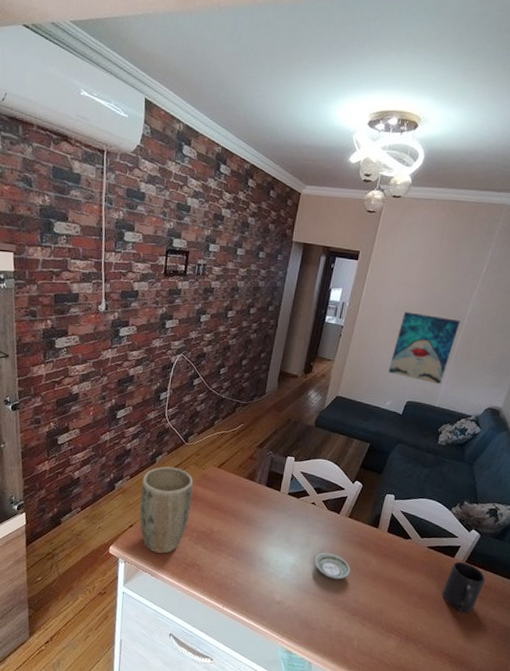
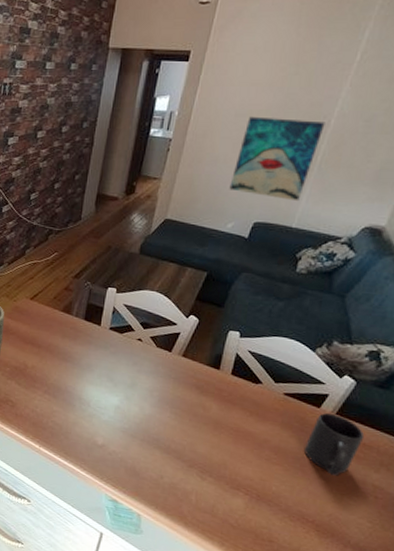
saucer: present [314,553,350,580] -> none [141,394,186,426]

